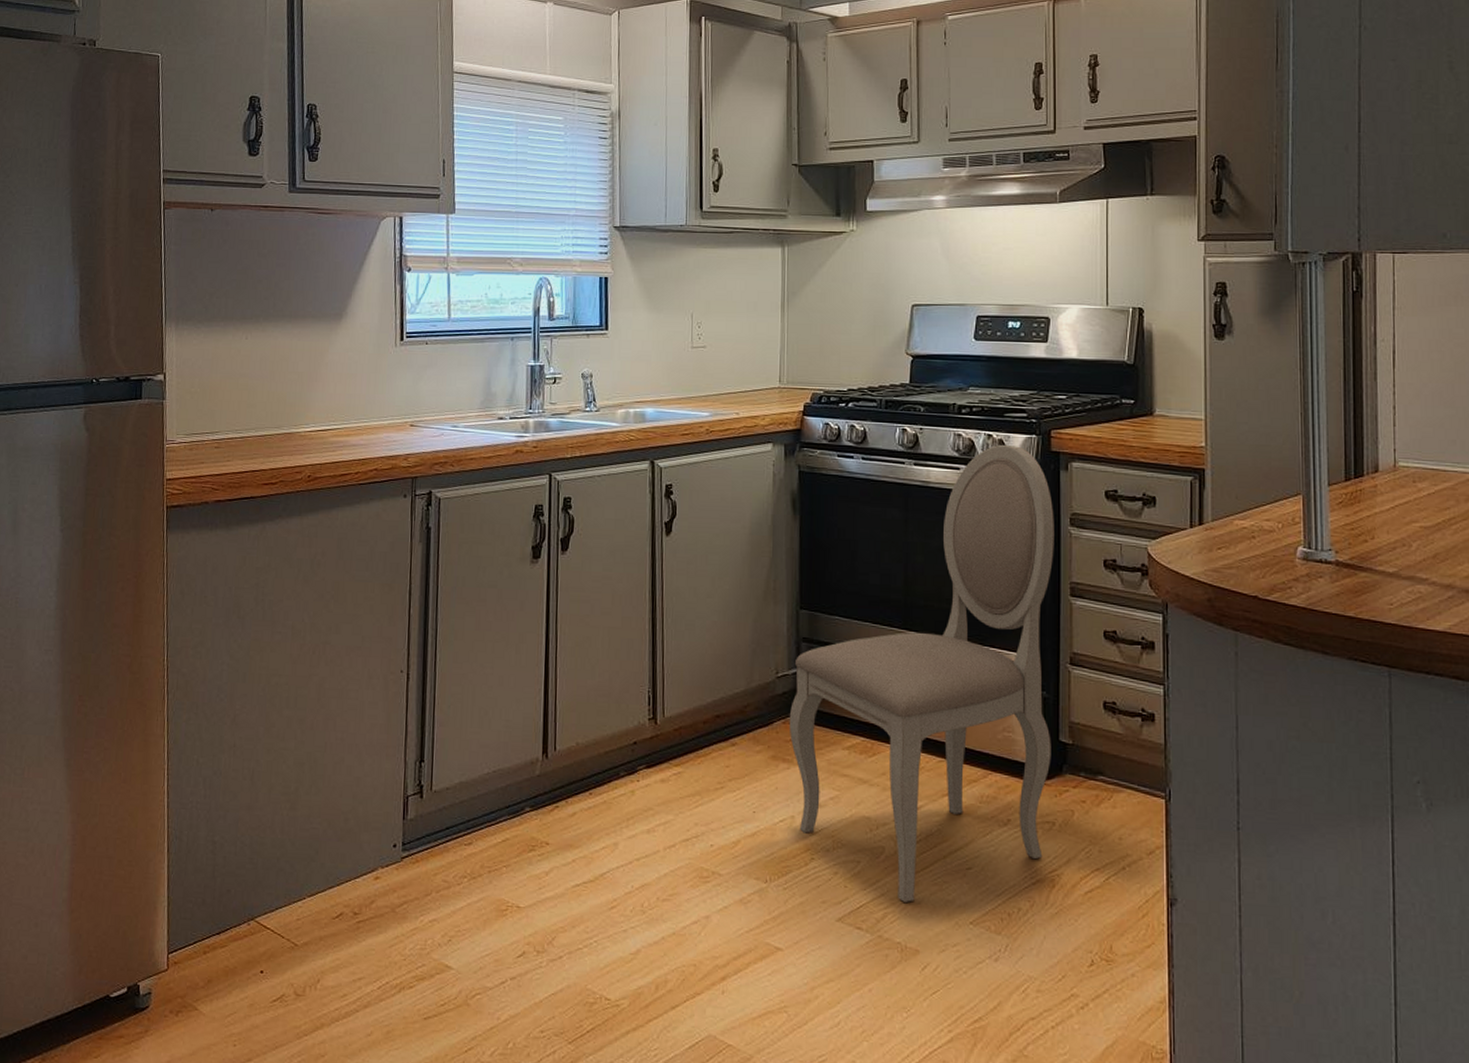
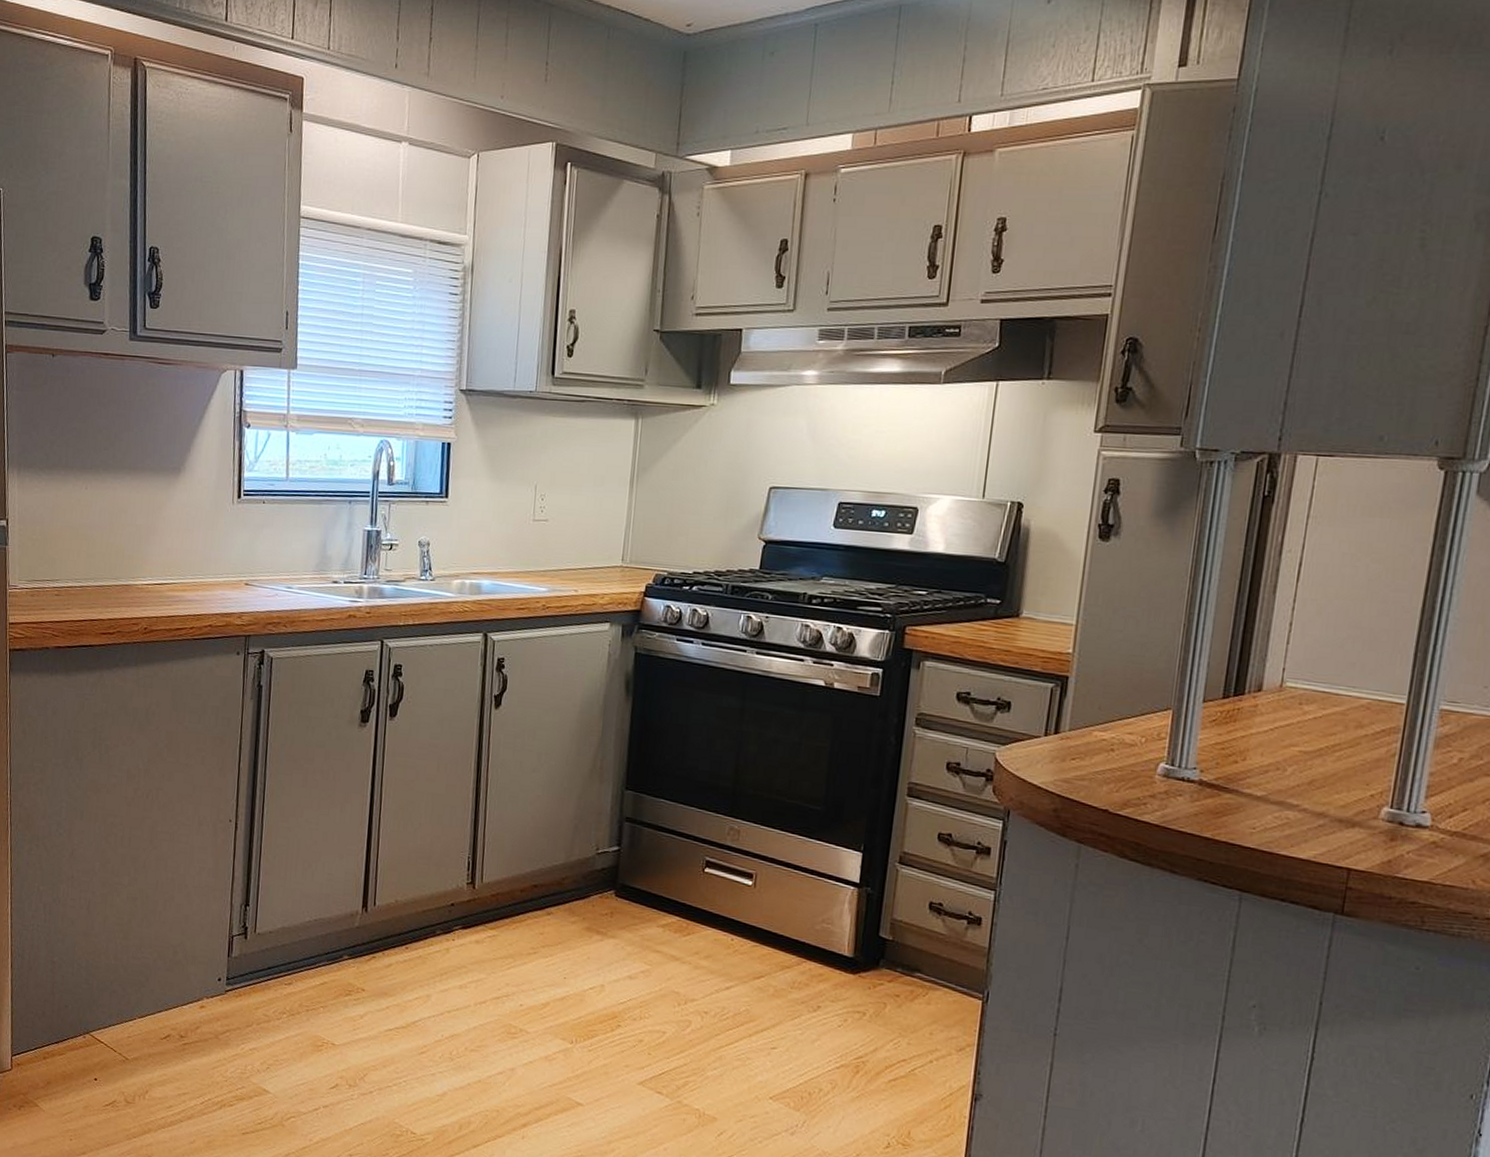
dining chair: present [789,444,1054,904] -> none [605,638,900,1075]

